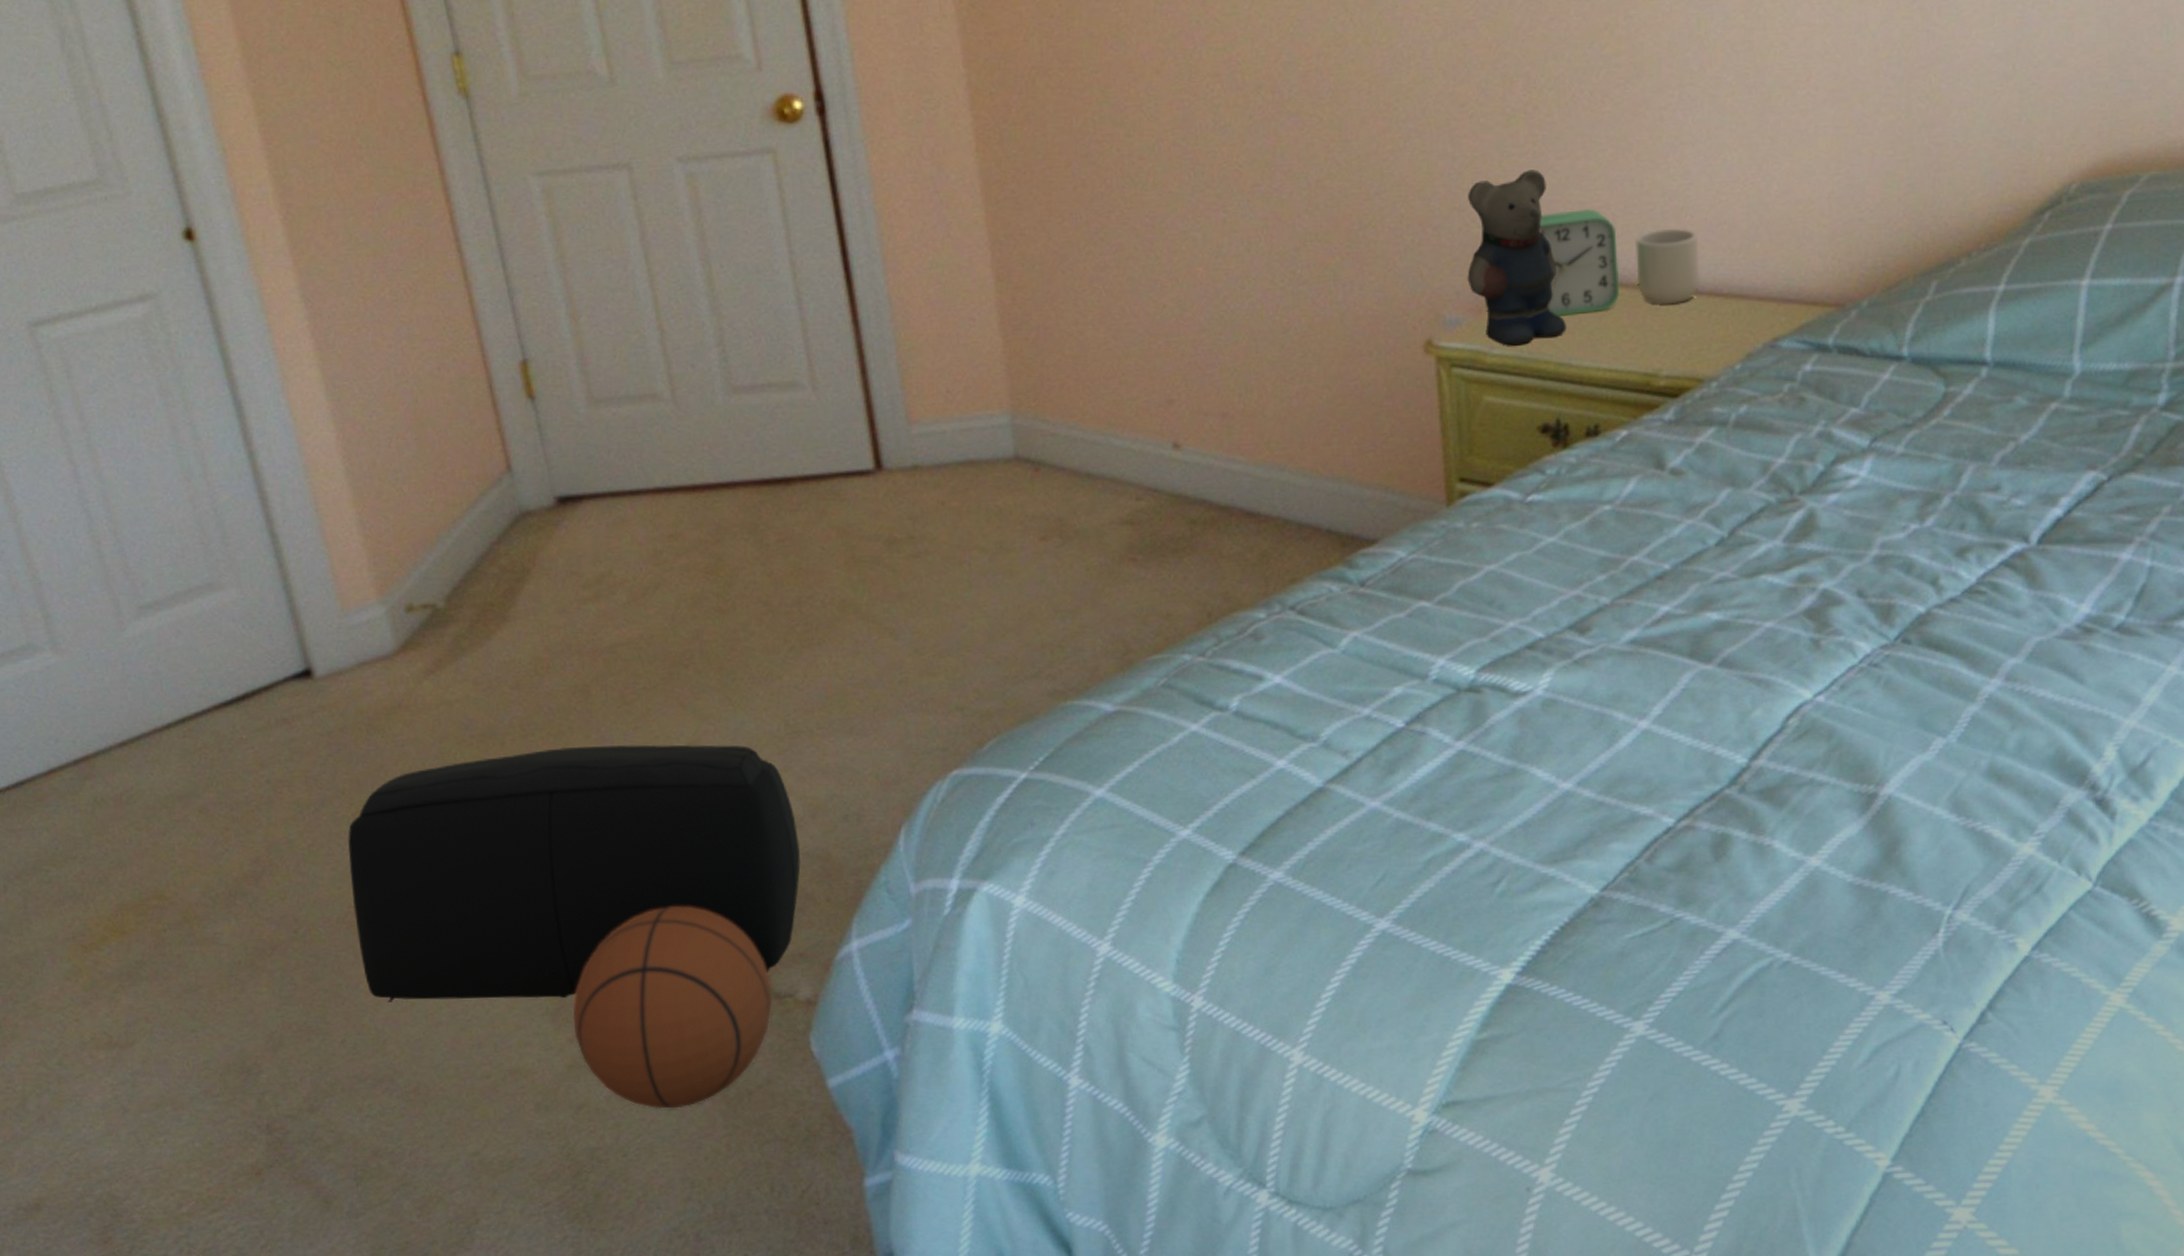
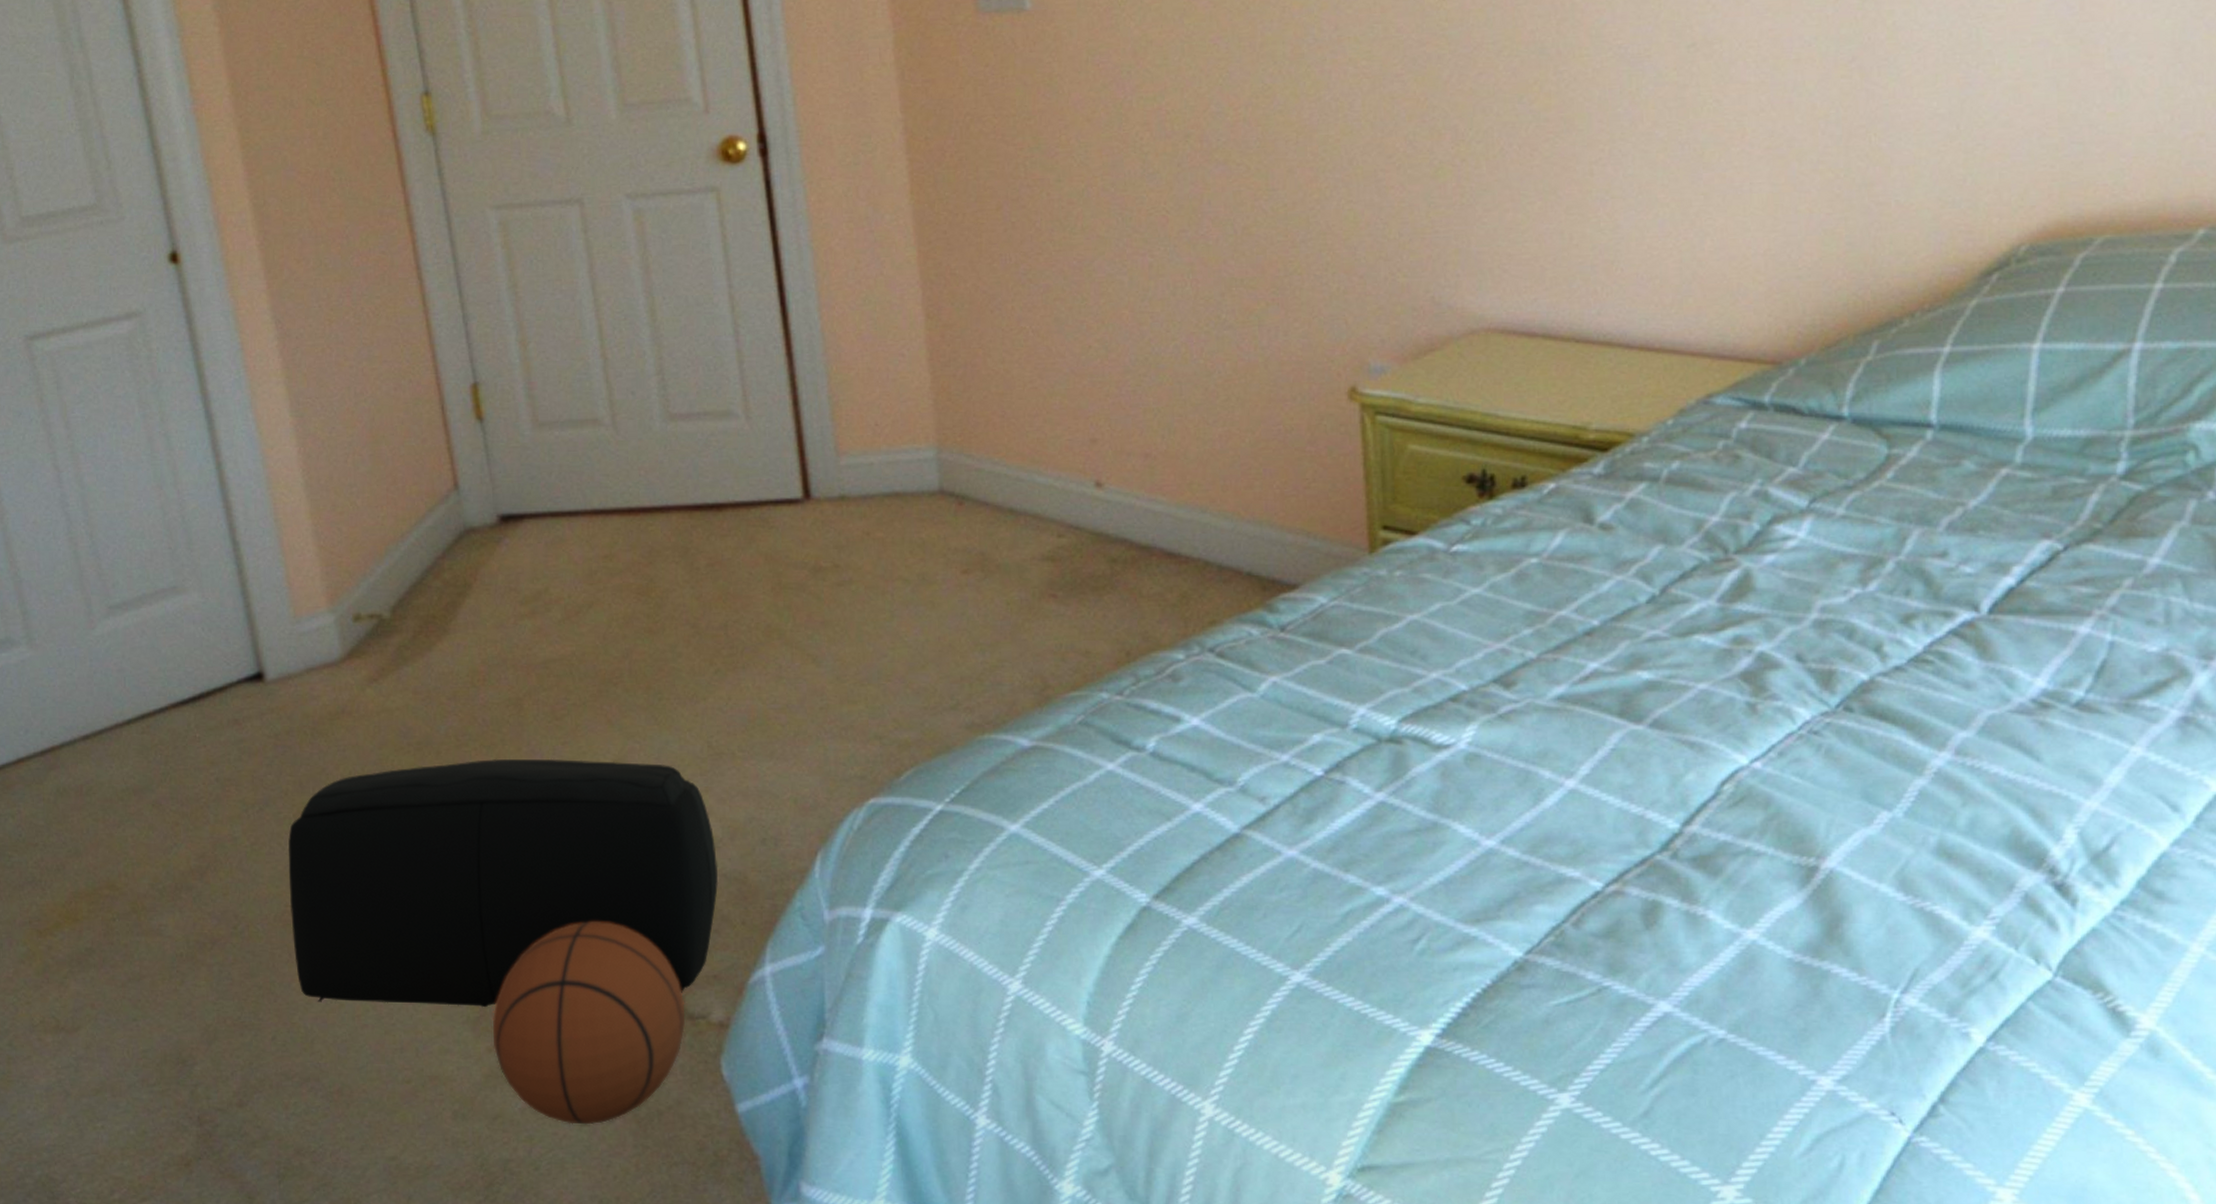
teddy bear: present [1467,169,1567,346] -> none [1392,221,1493,395]
alarm clock: present [1539,208,1620,316] -> none [1466,260,1548,367]
mug: present [1635,229,1700,305] -> none [1564,282,1631,358]

